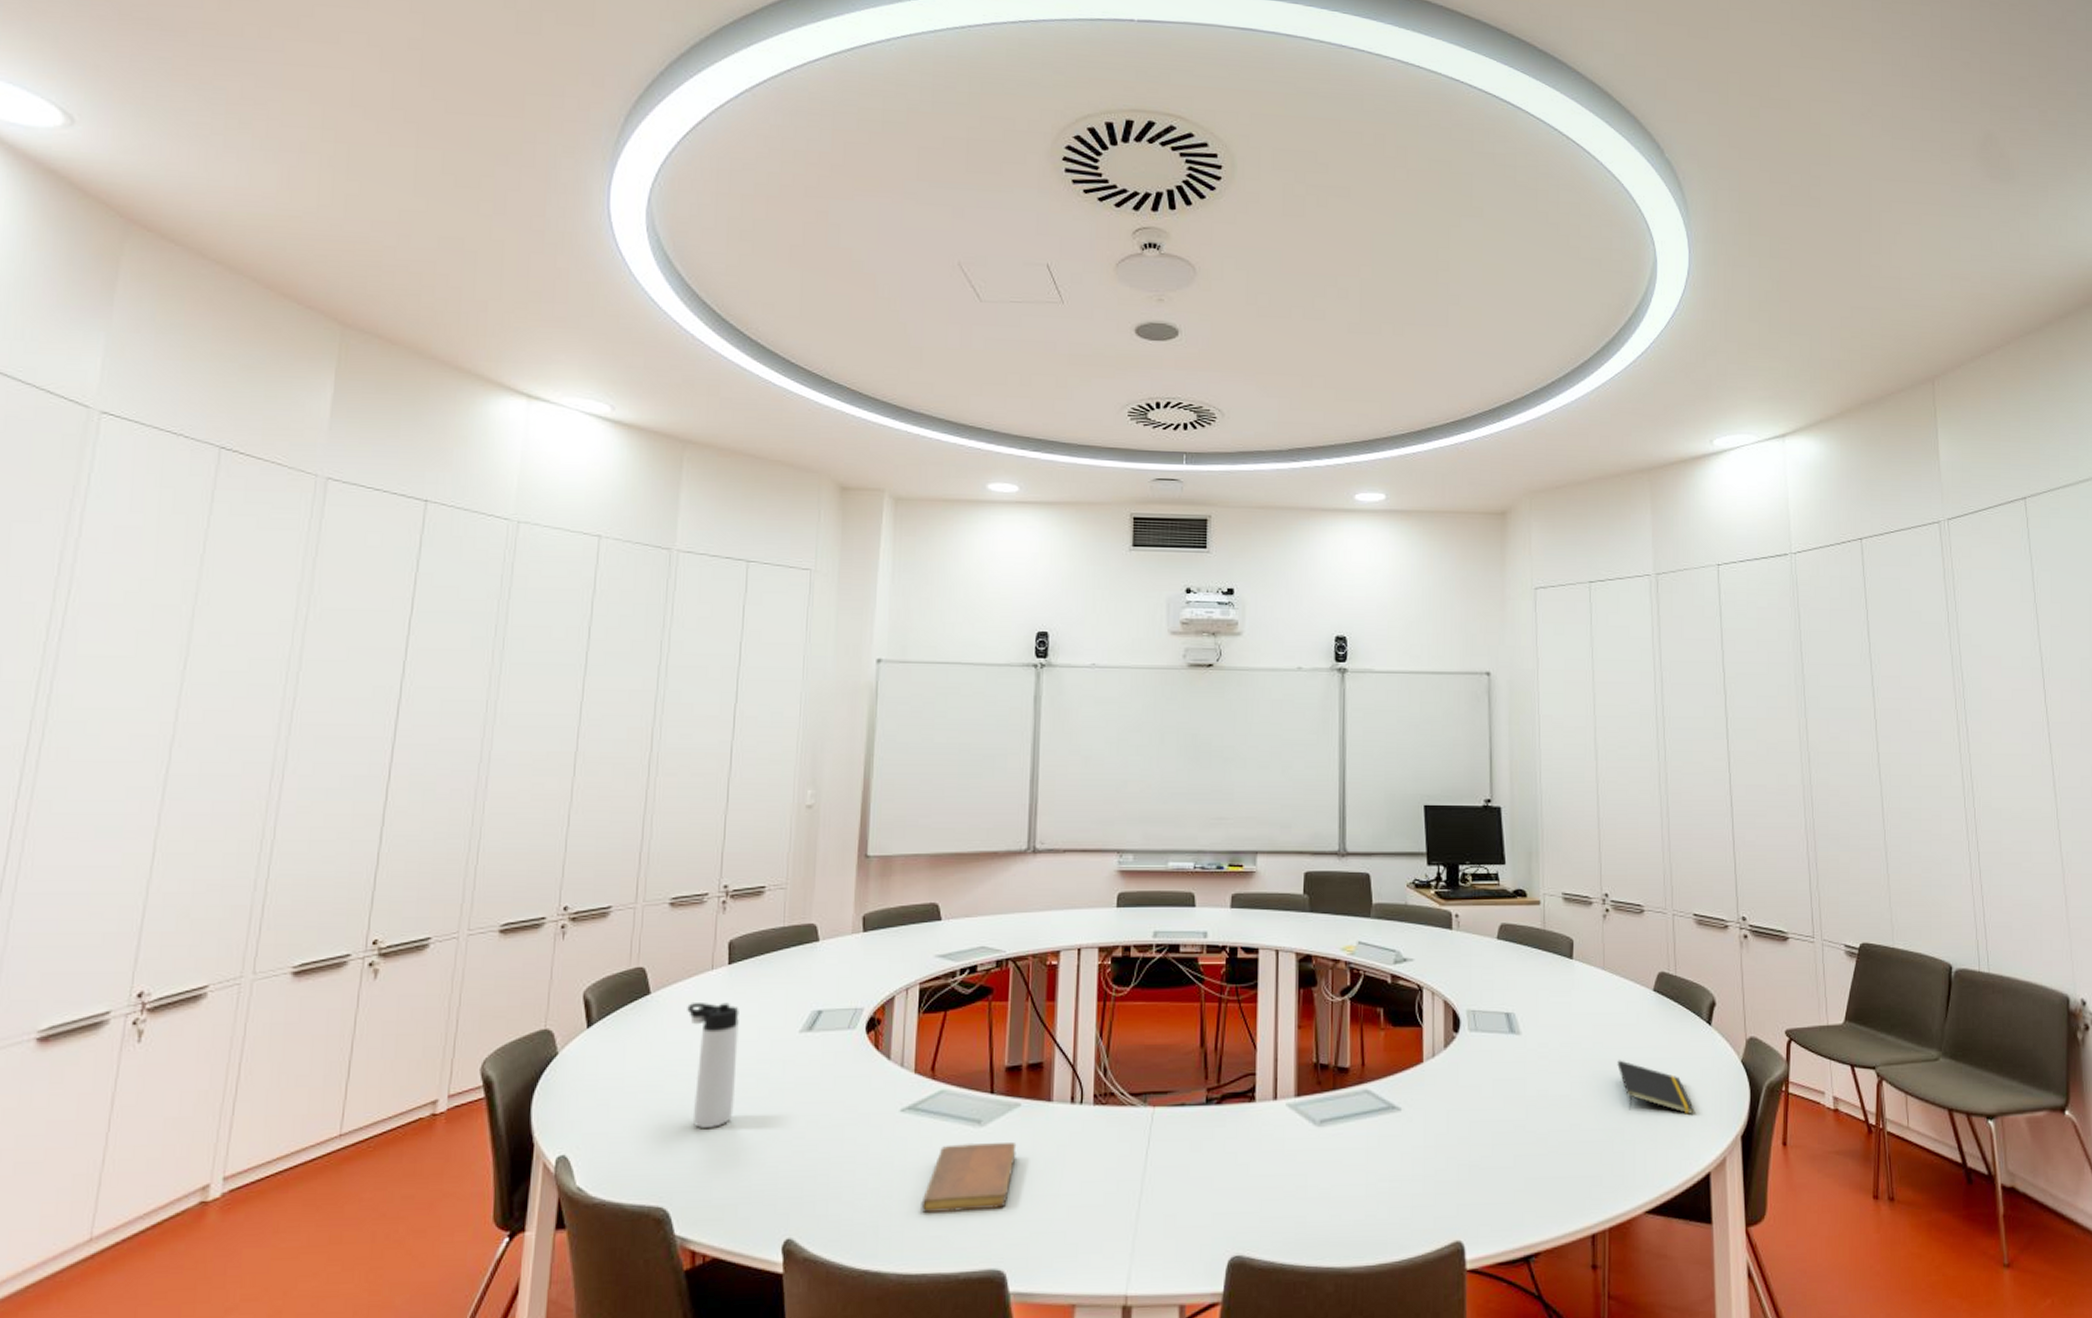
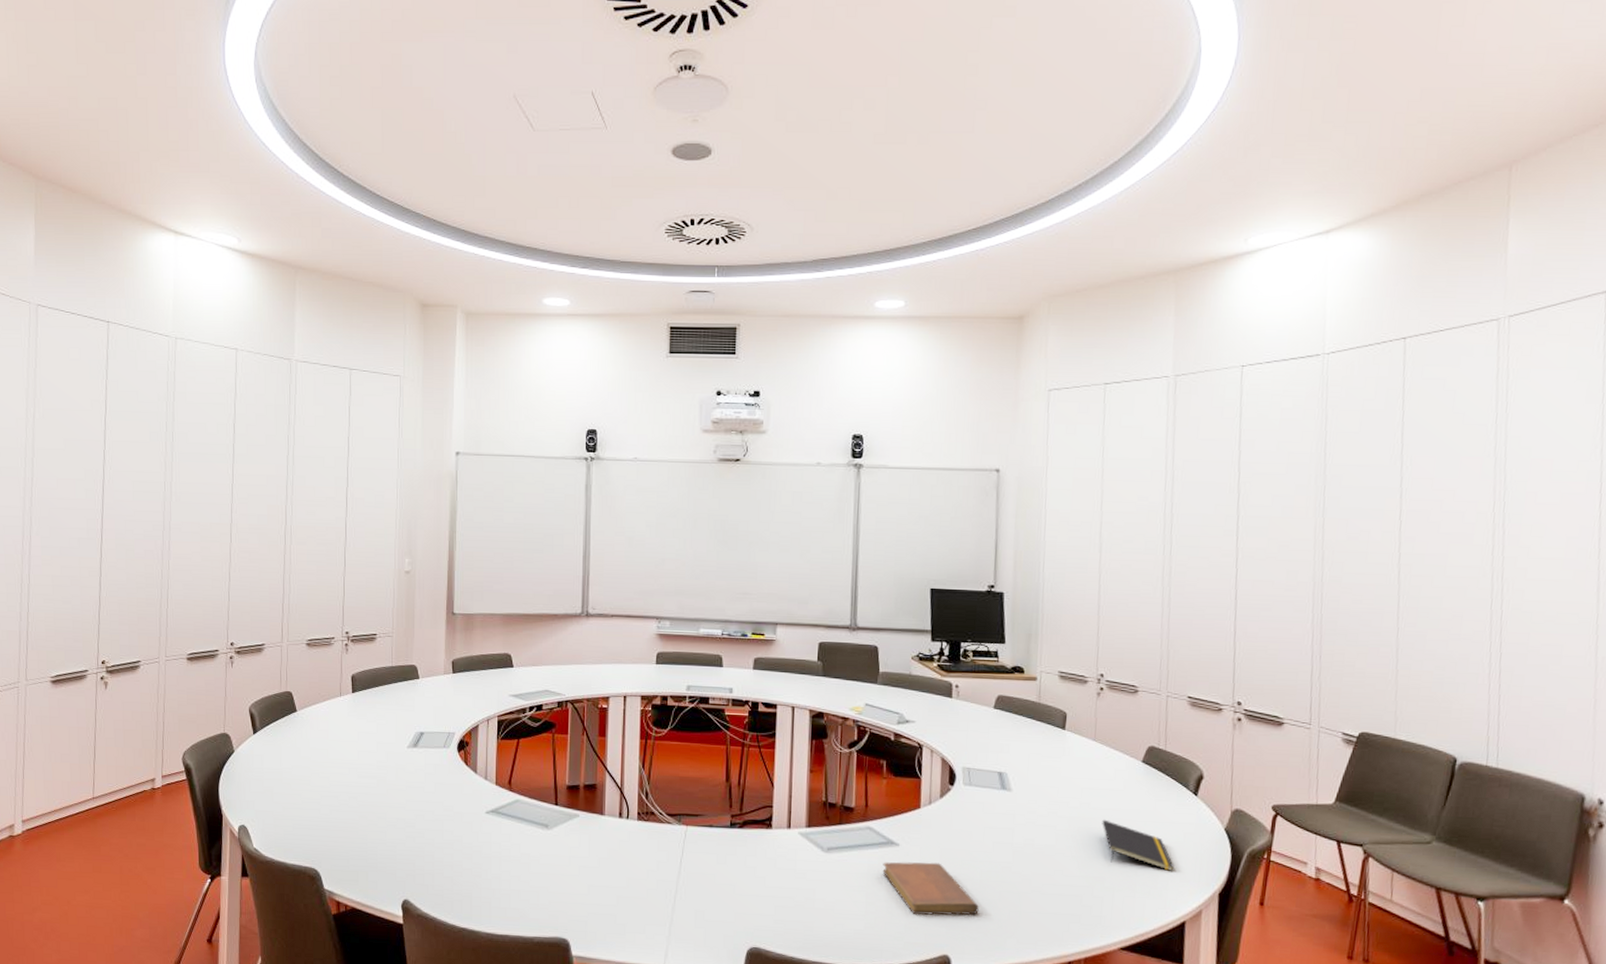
thermos bottle: present [687,1002,739,1128] -> none [324,720,363,814]
notebook: present [921,1142,1017,1213] -> none [503,841,576,893]
notebook: none [1383,1127,1492,1195] -> present [882,862,979,916]

